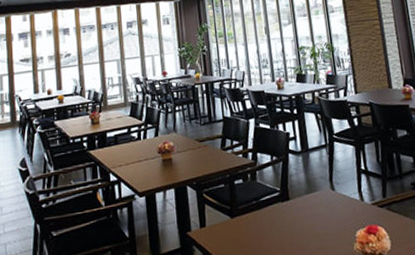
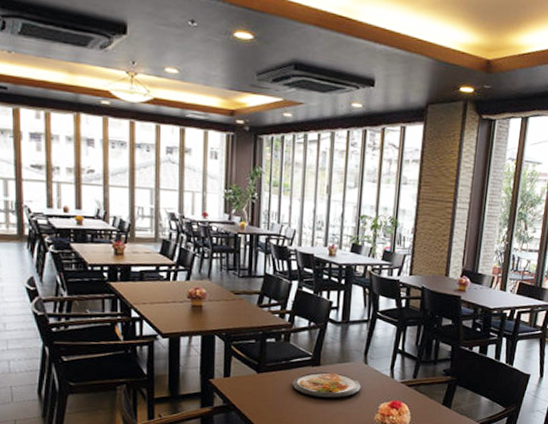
dish: none [266,205,334,235] -> present [292,372,361,399]

